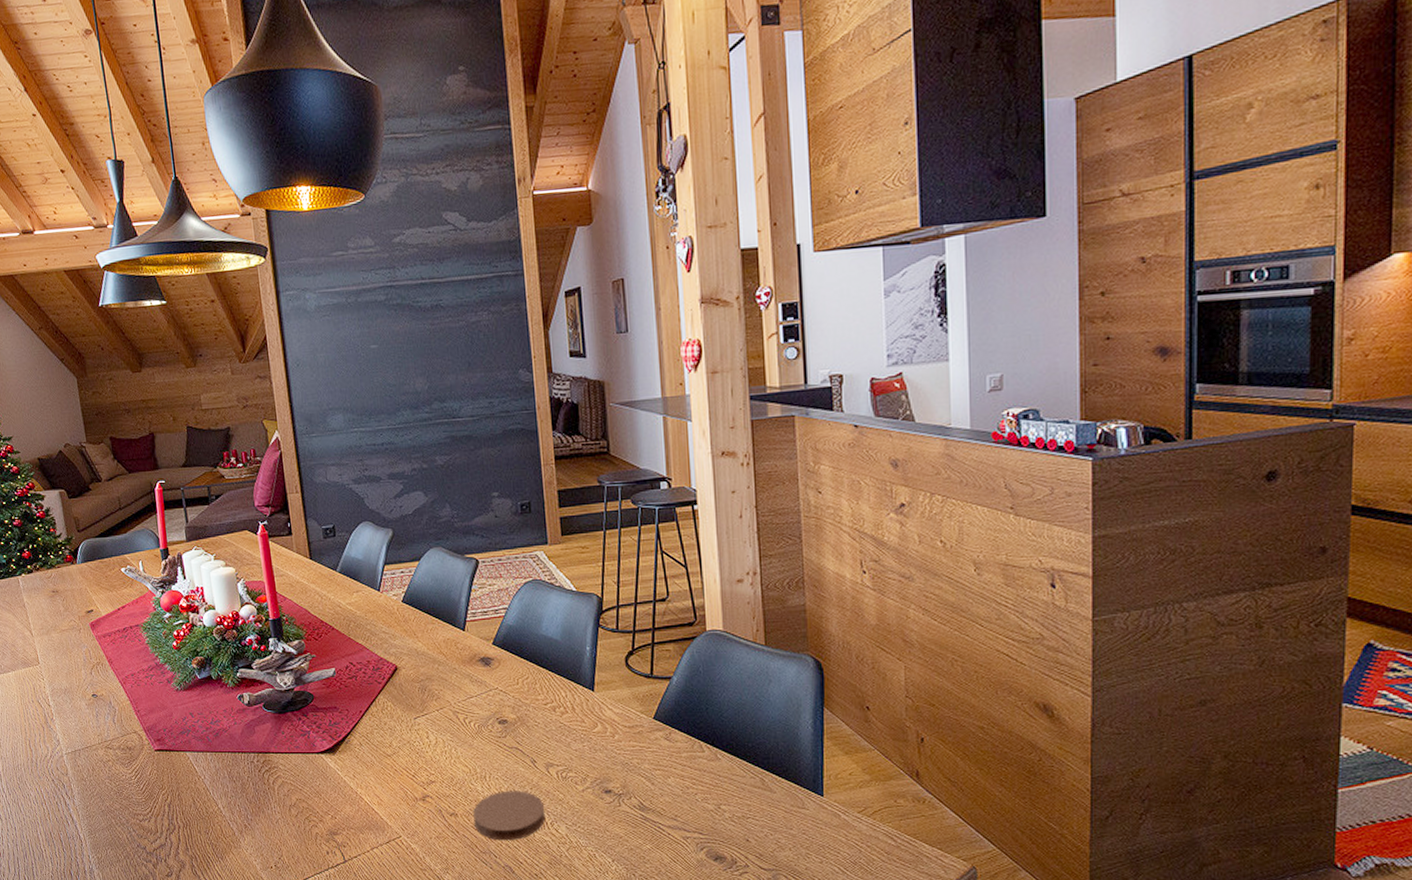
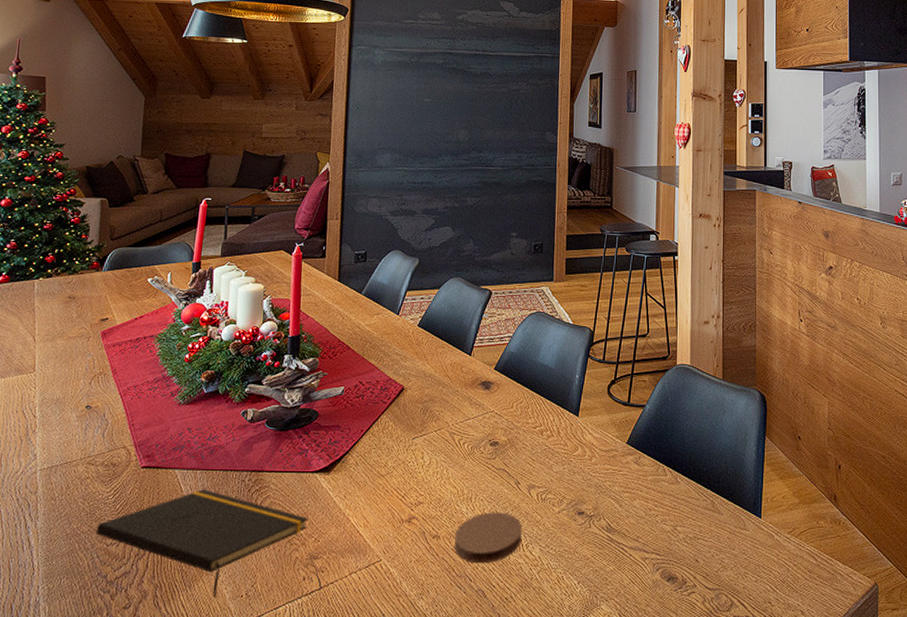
notepad: none [127,770,323,868] -> present [95,489,308,598]

